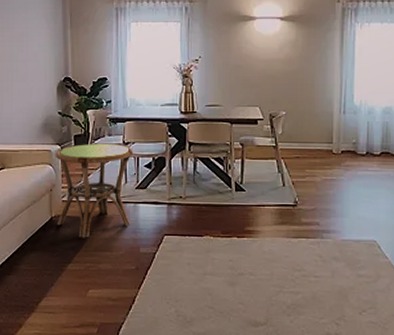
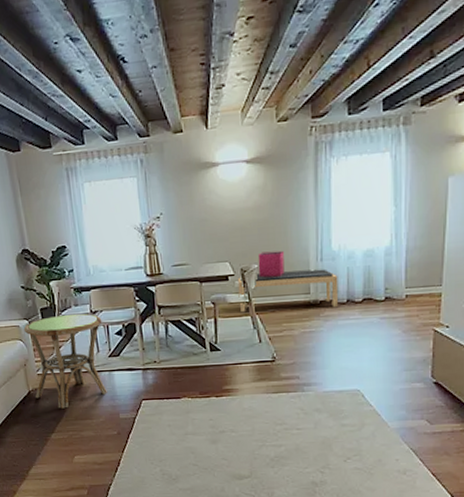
bench: none [266,120,359,157] -> present [237,269,339,313]
storage bin: none [286,101,310,125] -> present [257,250,285,278]

